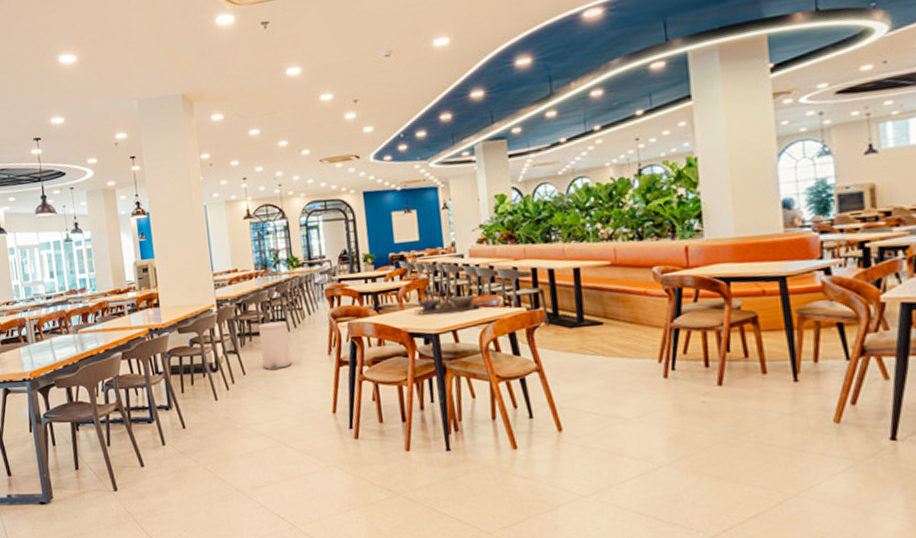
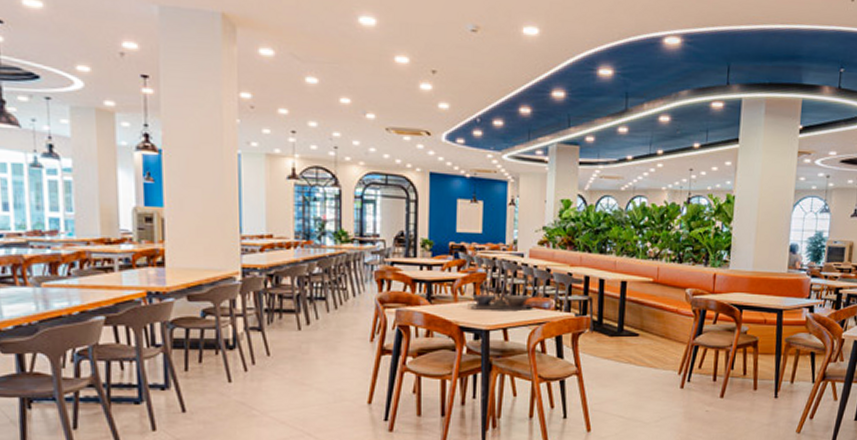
pedal bin: present [259,320,291,371] -> none [292,299,328,353]

